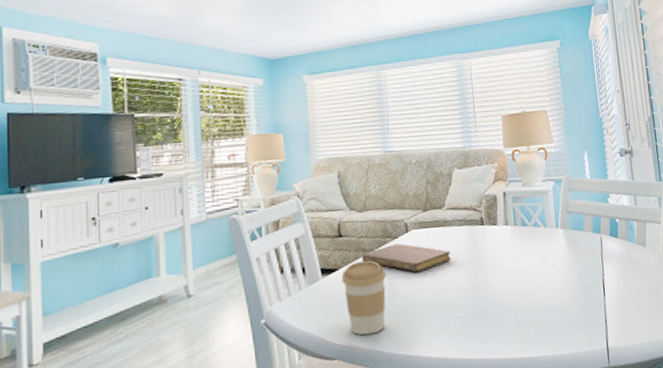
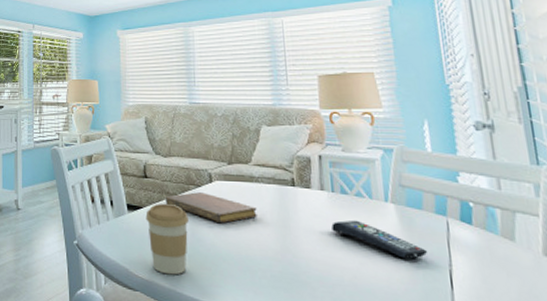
remote control: none [514,248,588,277] -> present [331,220,428,259]

